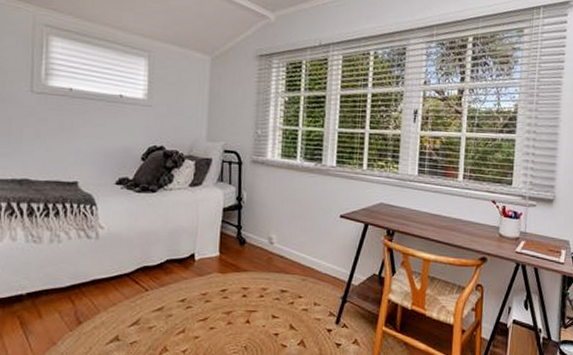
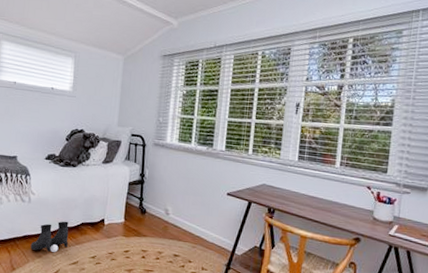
boots: none [101,259,150,298] -> present [30,221,69,252]

